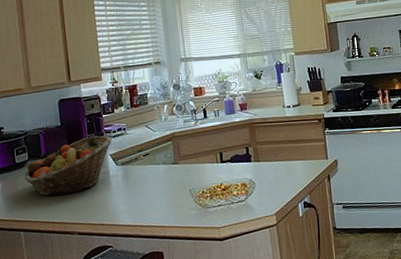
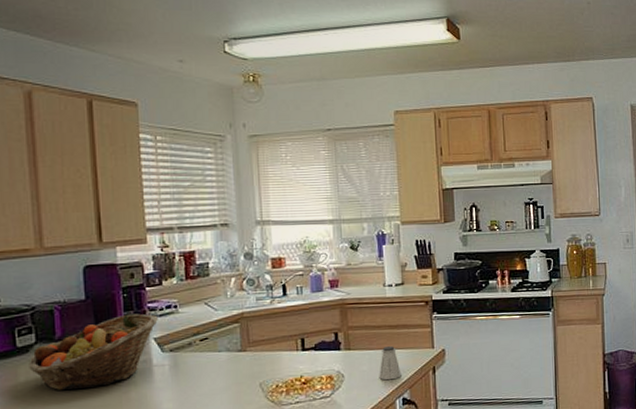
saltshaker: none [283,158,302,187] -> present [379,346,402,381]

